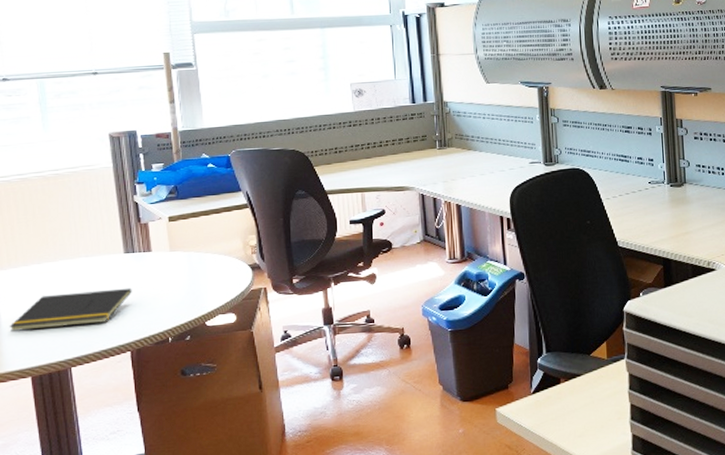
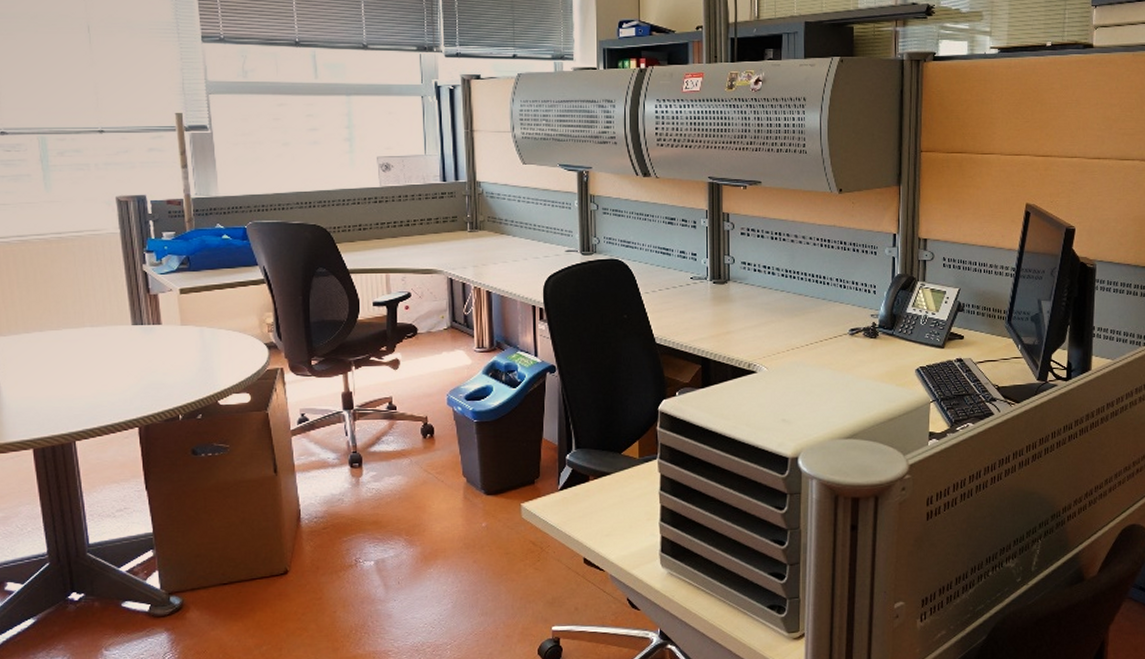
notepad: present [9,287,132,331] -> none [9,361,140,401]

